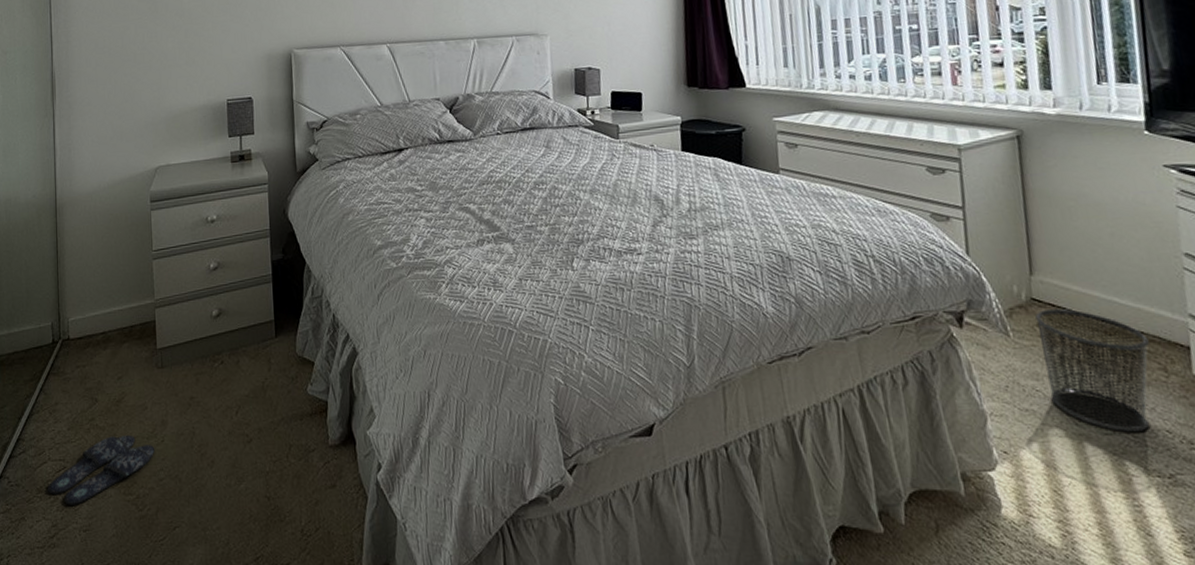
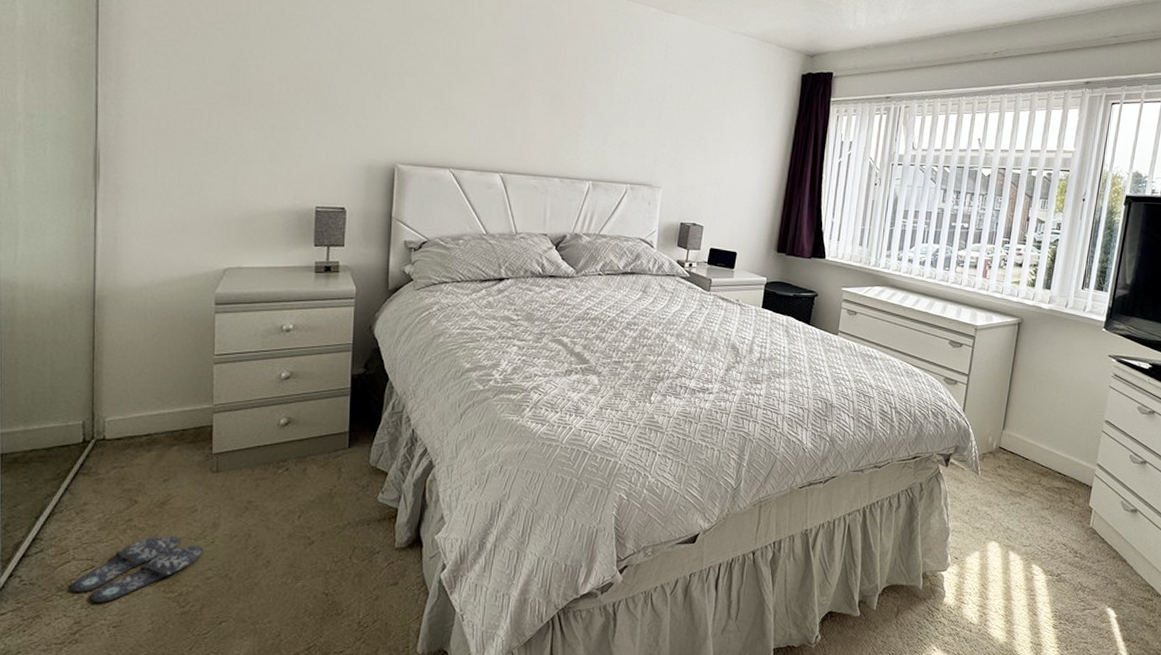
waste bin: present [1035,308,1150,432] -> none [995,455,1068,544]

